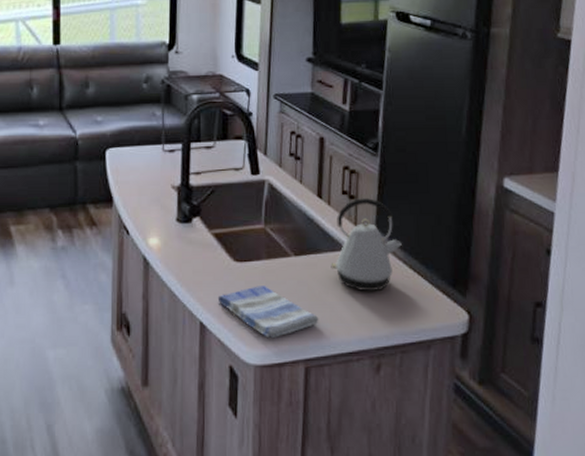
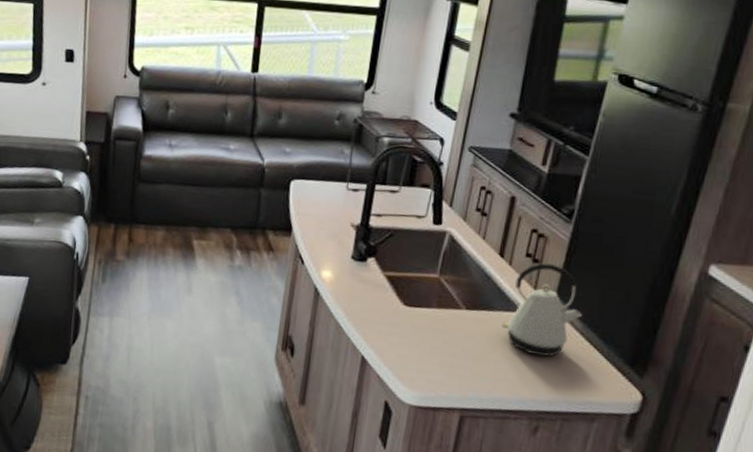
dish towel: present [217,286,319,339] -> none [382,332,482,384]

